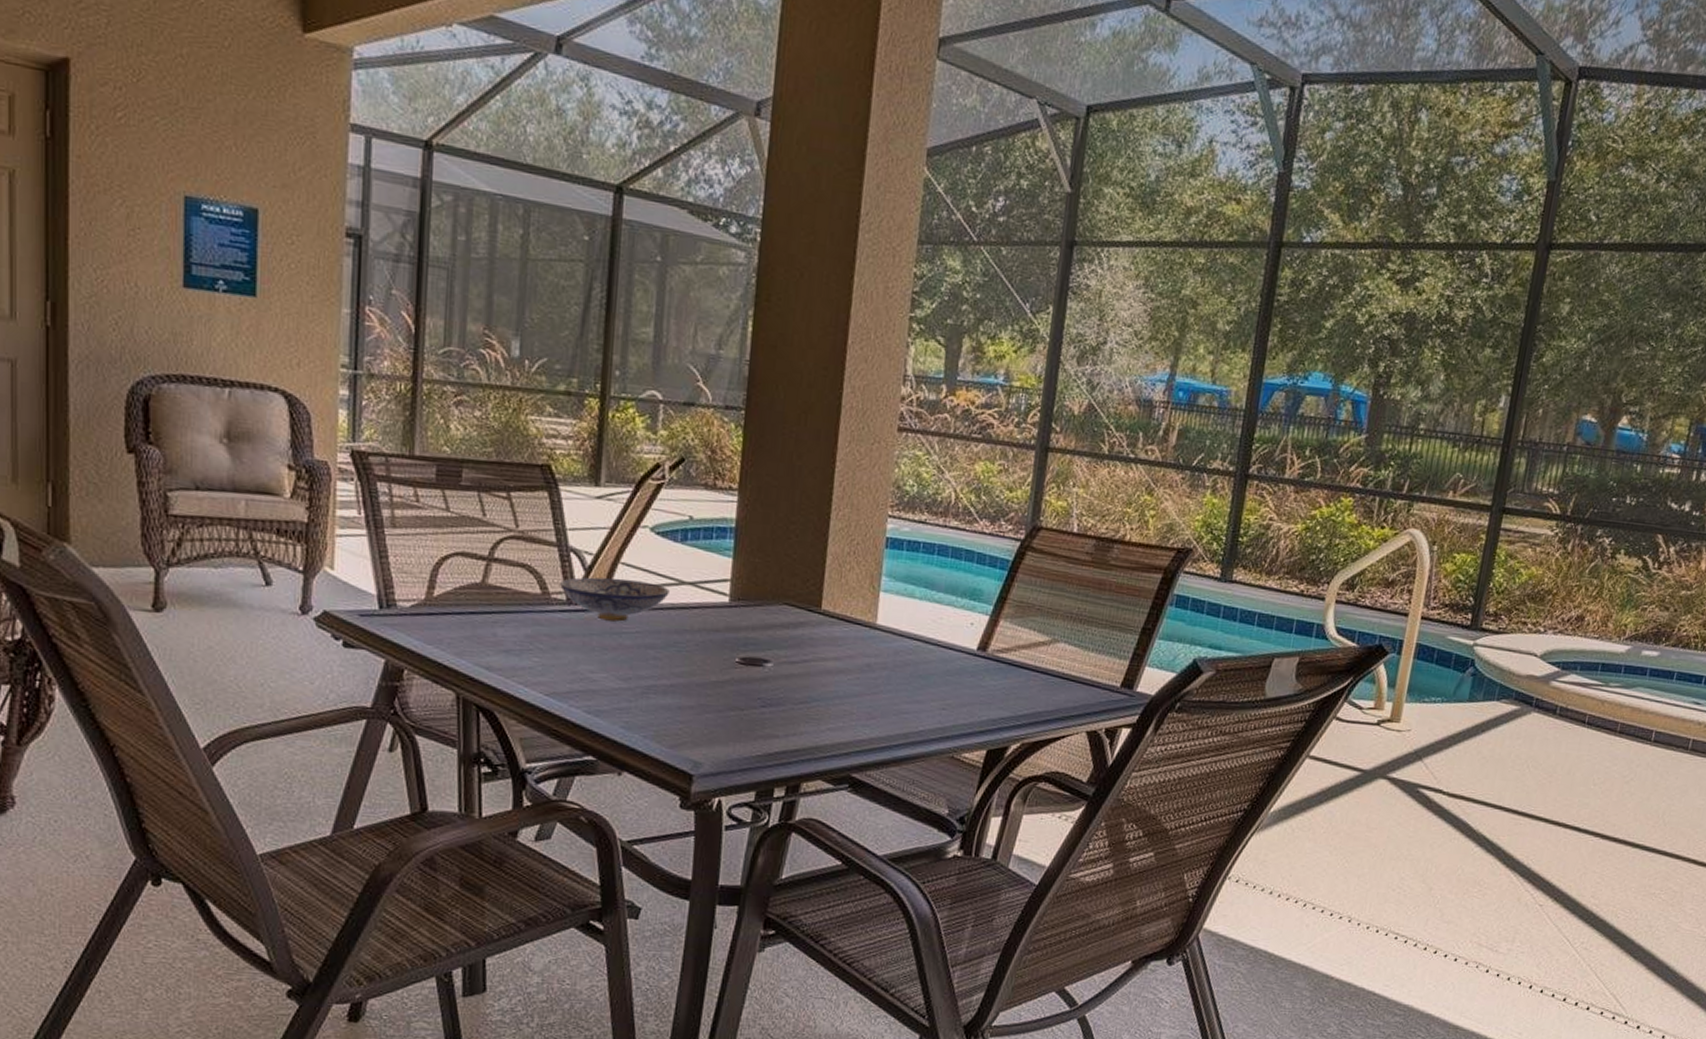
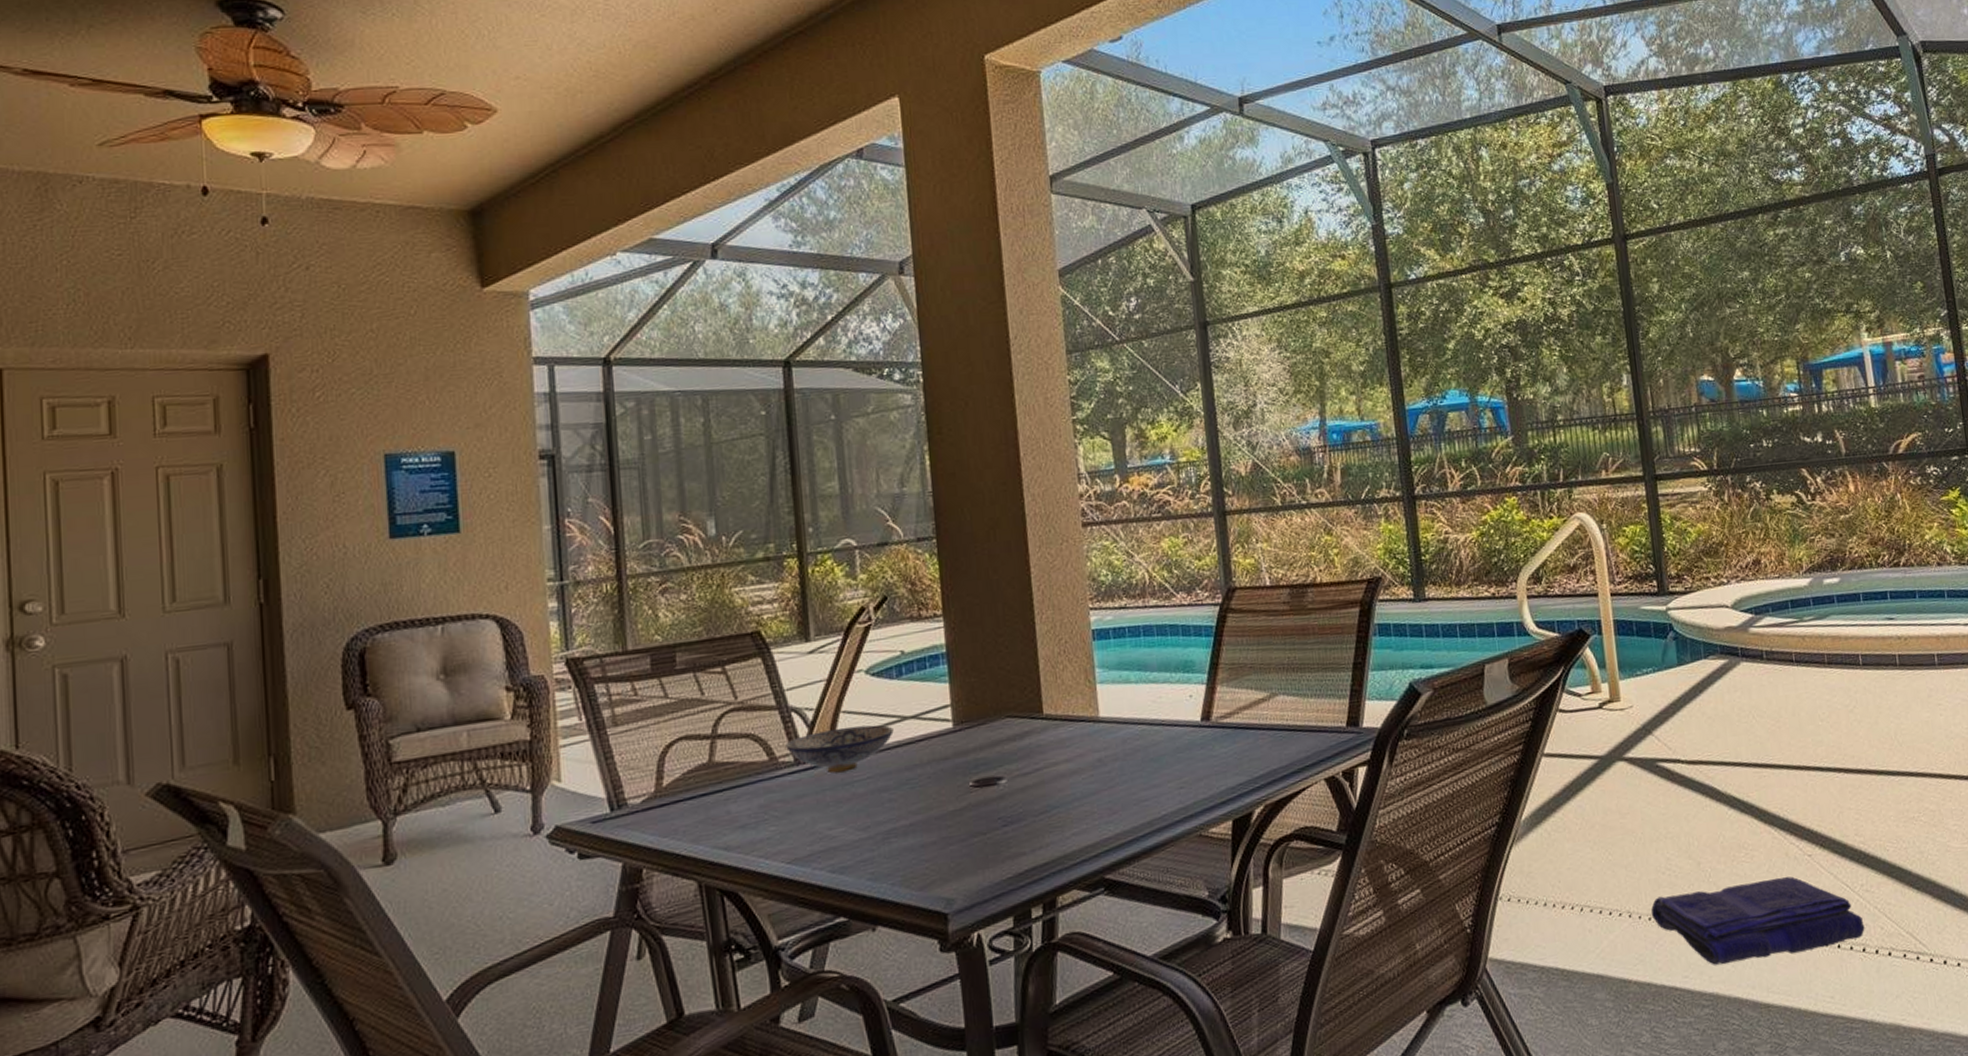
towel: none [1370,910,1573,989] -> present [1651,876,1865,965]

